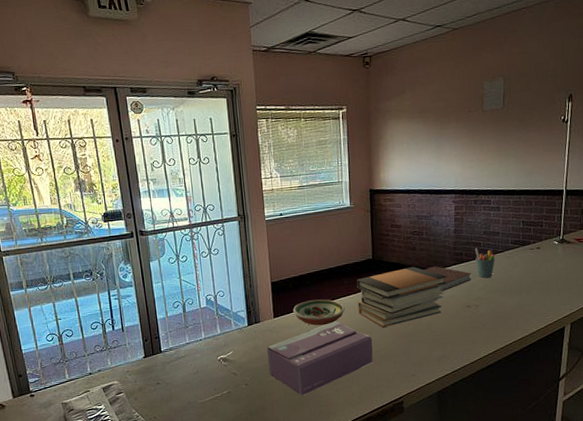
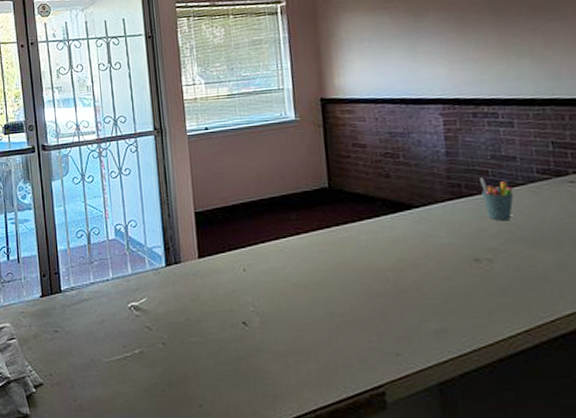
tissue box: present [267,321,373,396] -> none [190,268,337,367]
decorative bowl: present [292,299,345,326] -> none [223,238,293,273]
book stack: present [356,267,447,328] -> none [308,200,441,282]
notebook: present [424,266,472,292] -> none [405,201,478,237]

